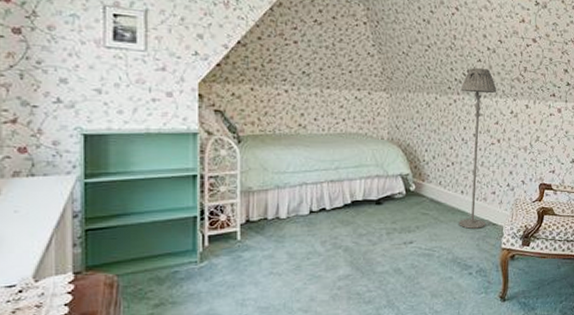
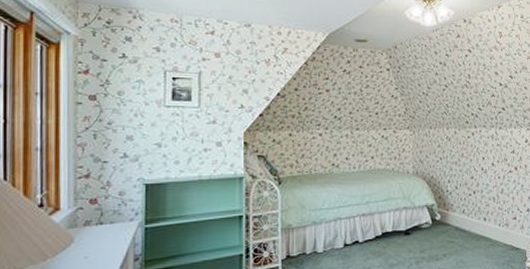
floor lamp: present [459,68,497,229] -> none [477,103,511,254]

